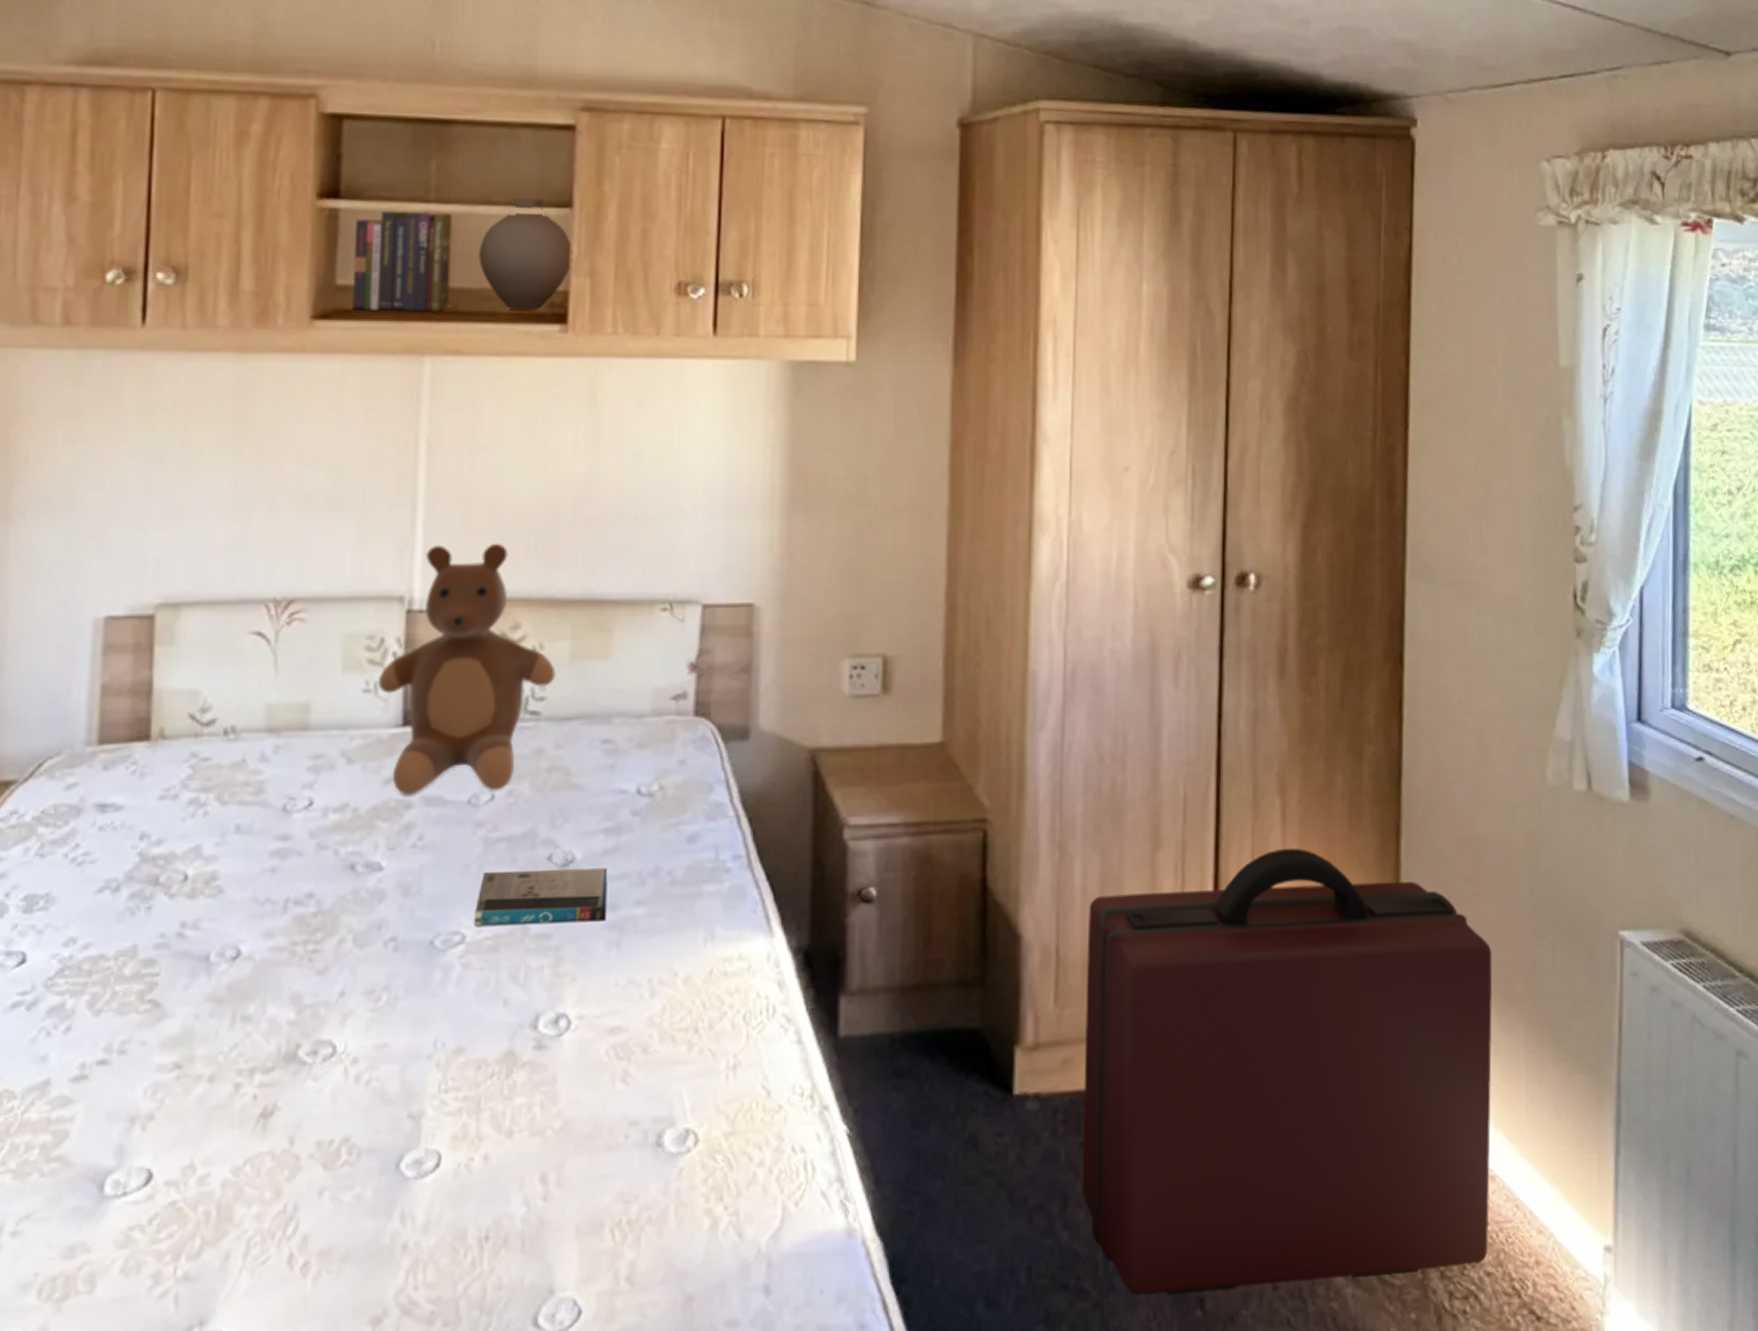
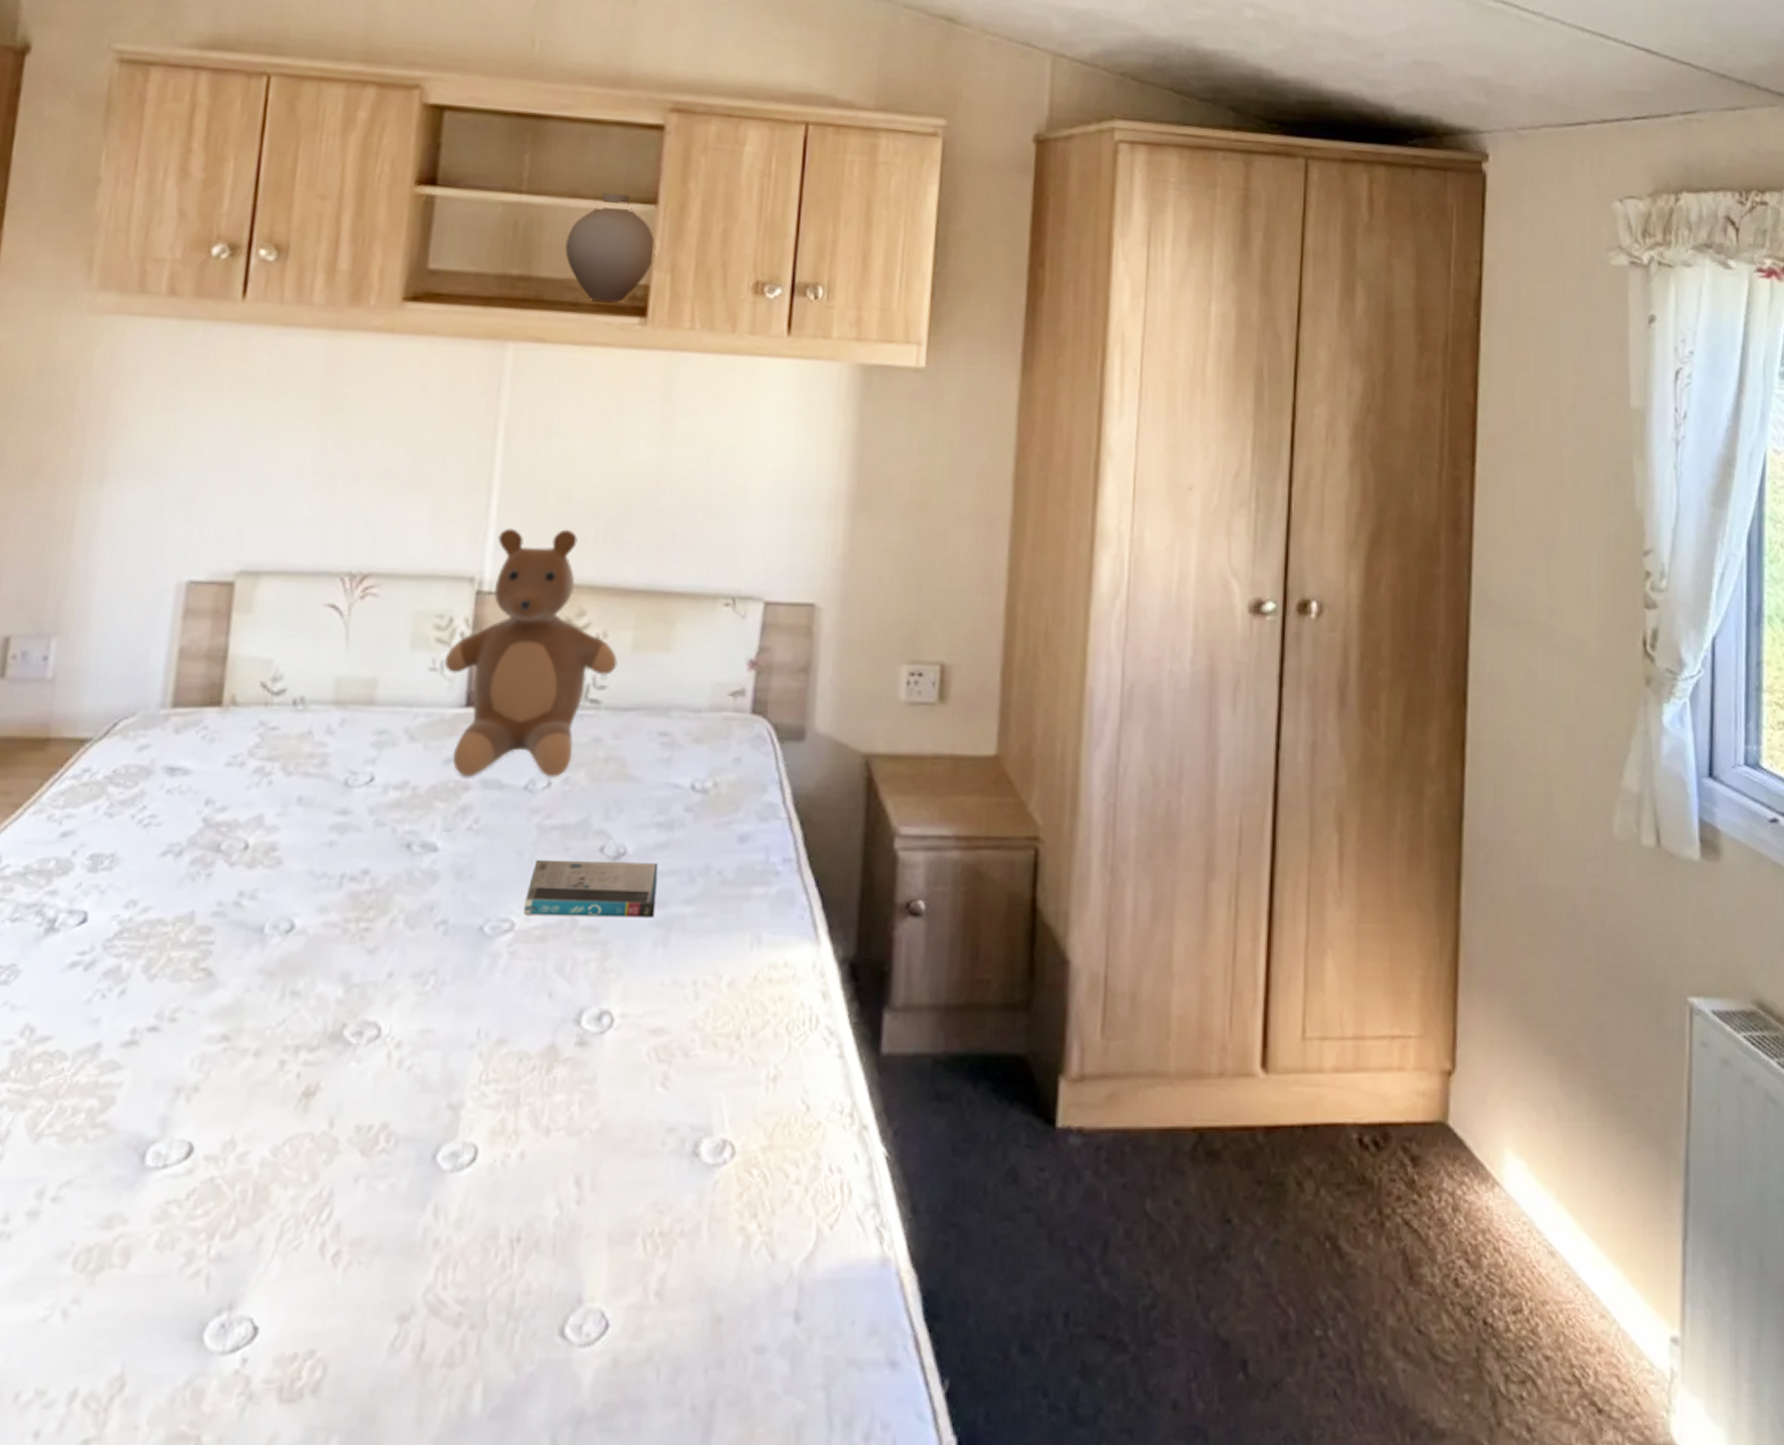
books: present [351,210,453,311] -> none [441,199,543,299]
briefcase: present [1082,847,1493,1295] -> none [1123,887,1555,1355]

